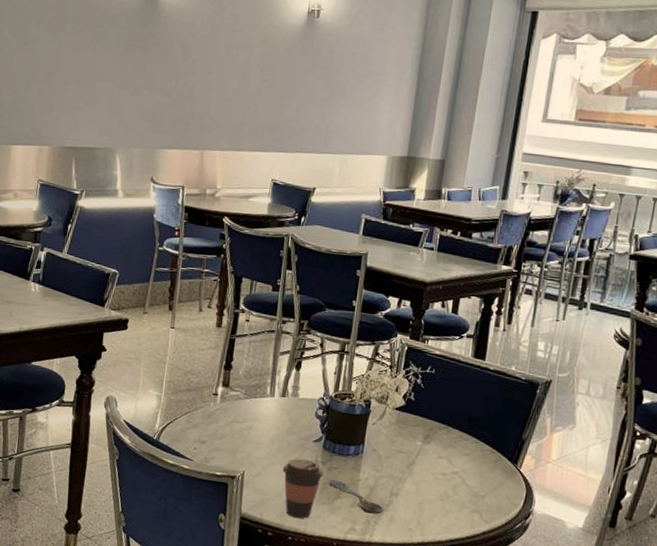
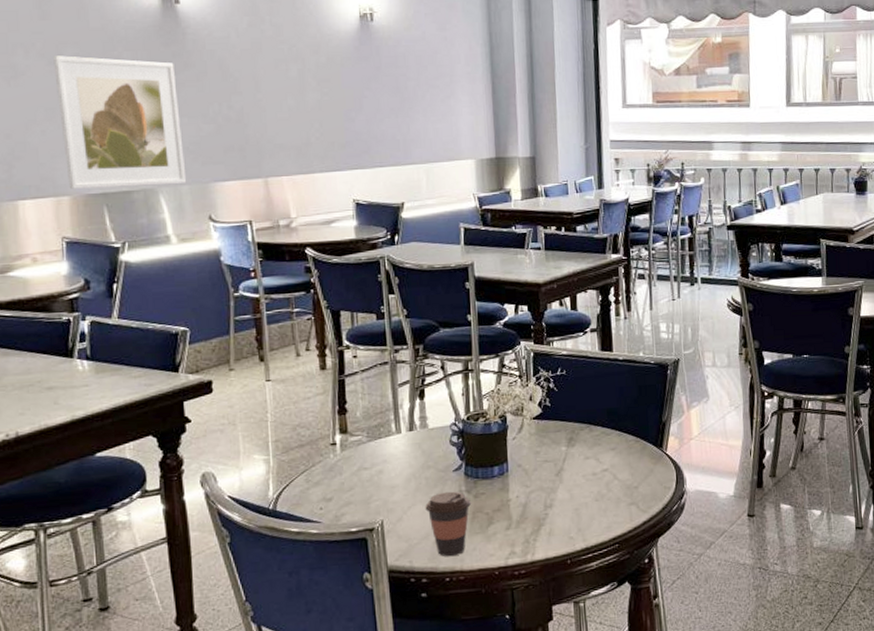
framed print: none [50,28,147,147] -> present [53,56,187,189]
spoon: present [329,479,384,515] -> none [479,505,541,532]

